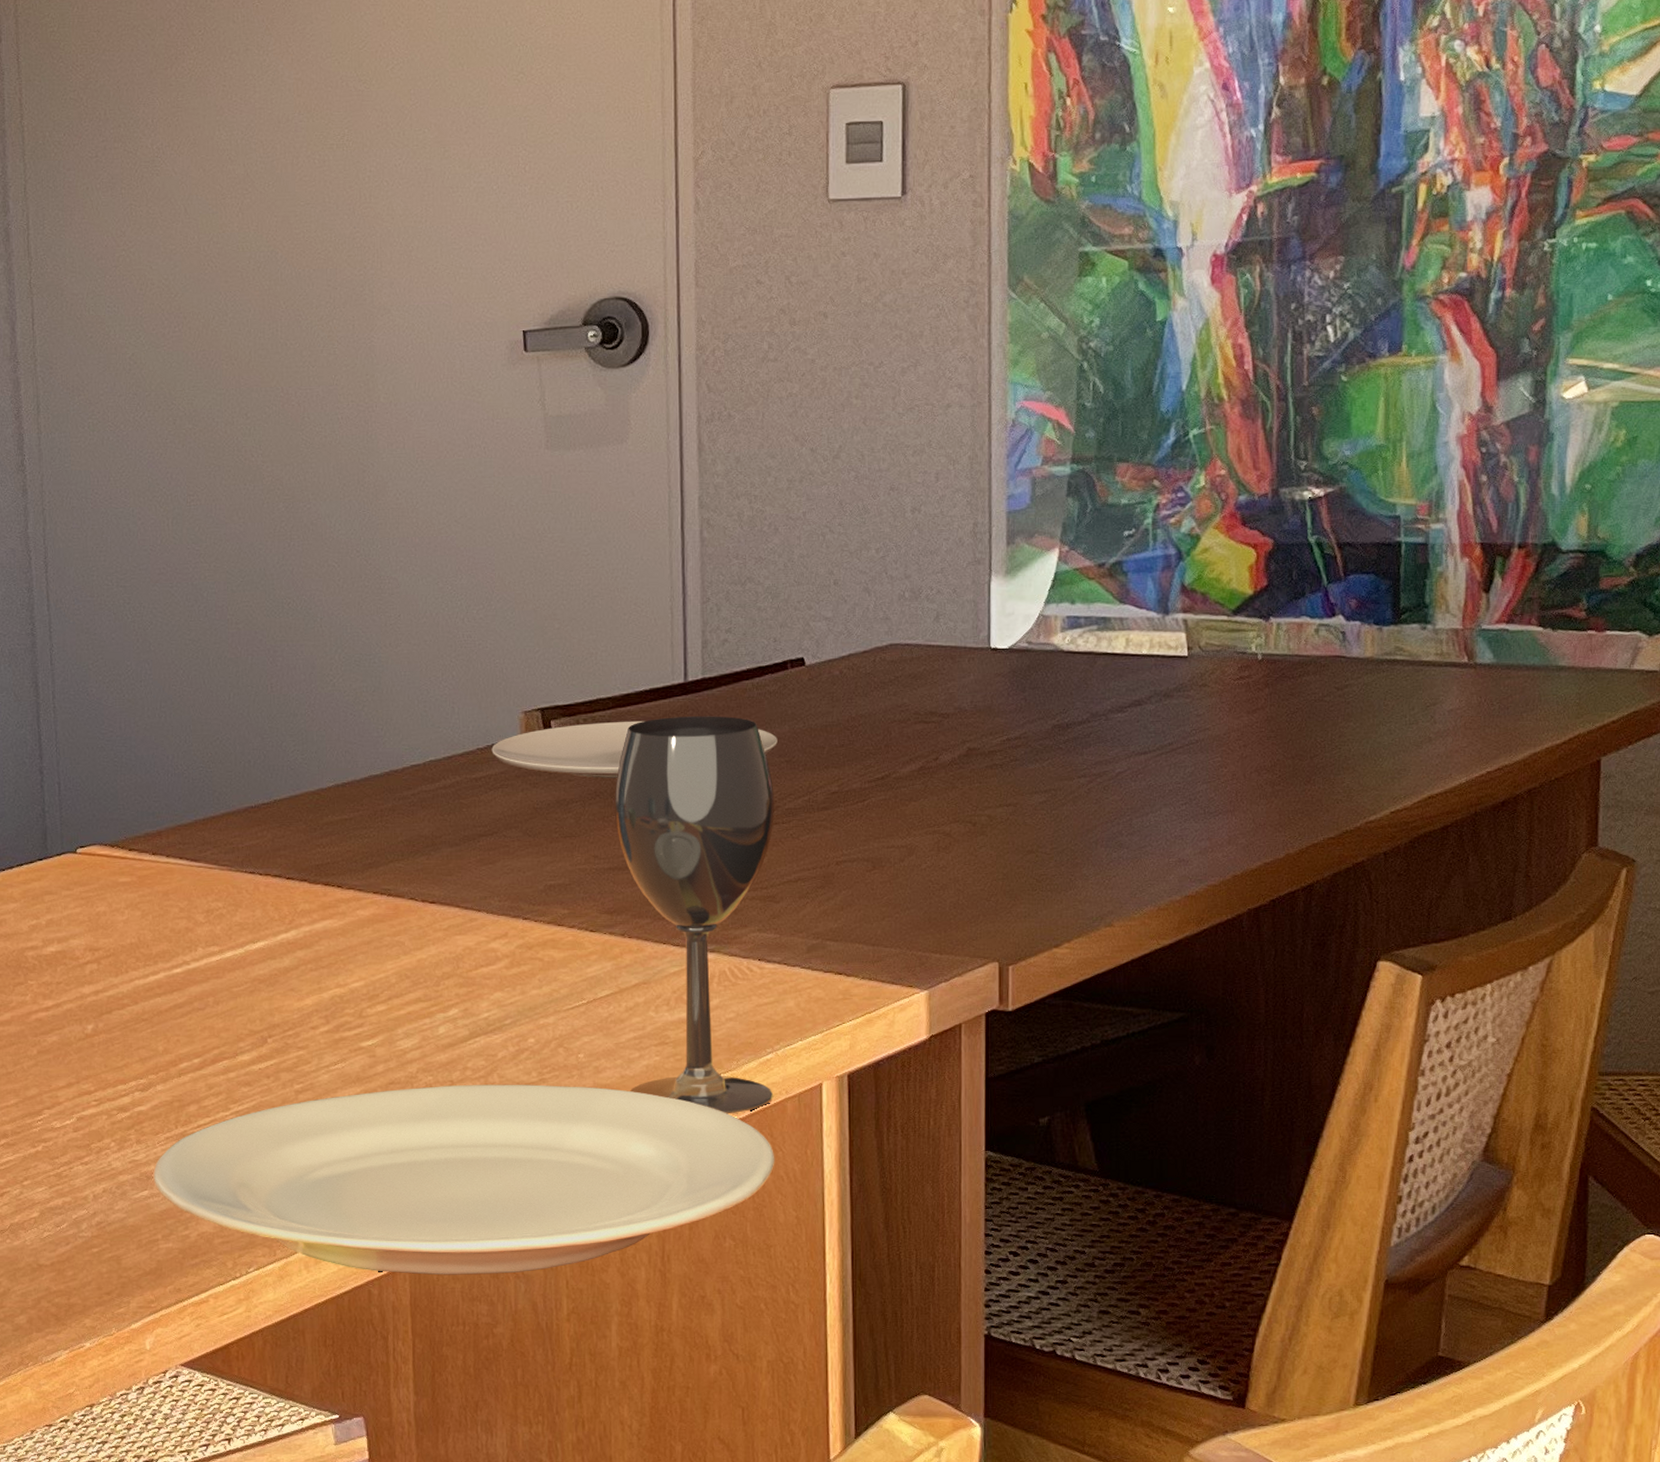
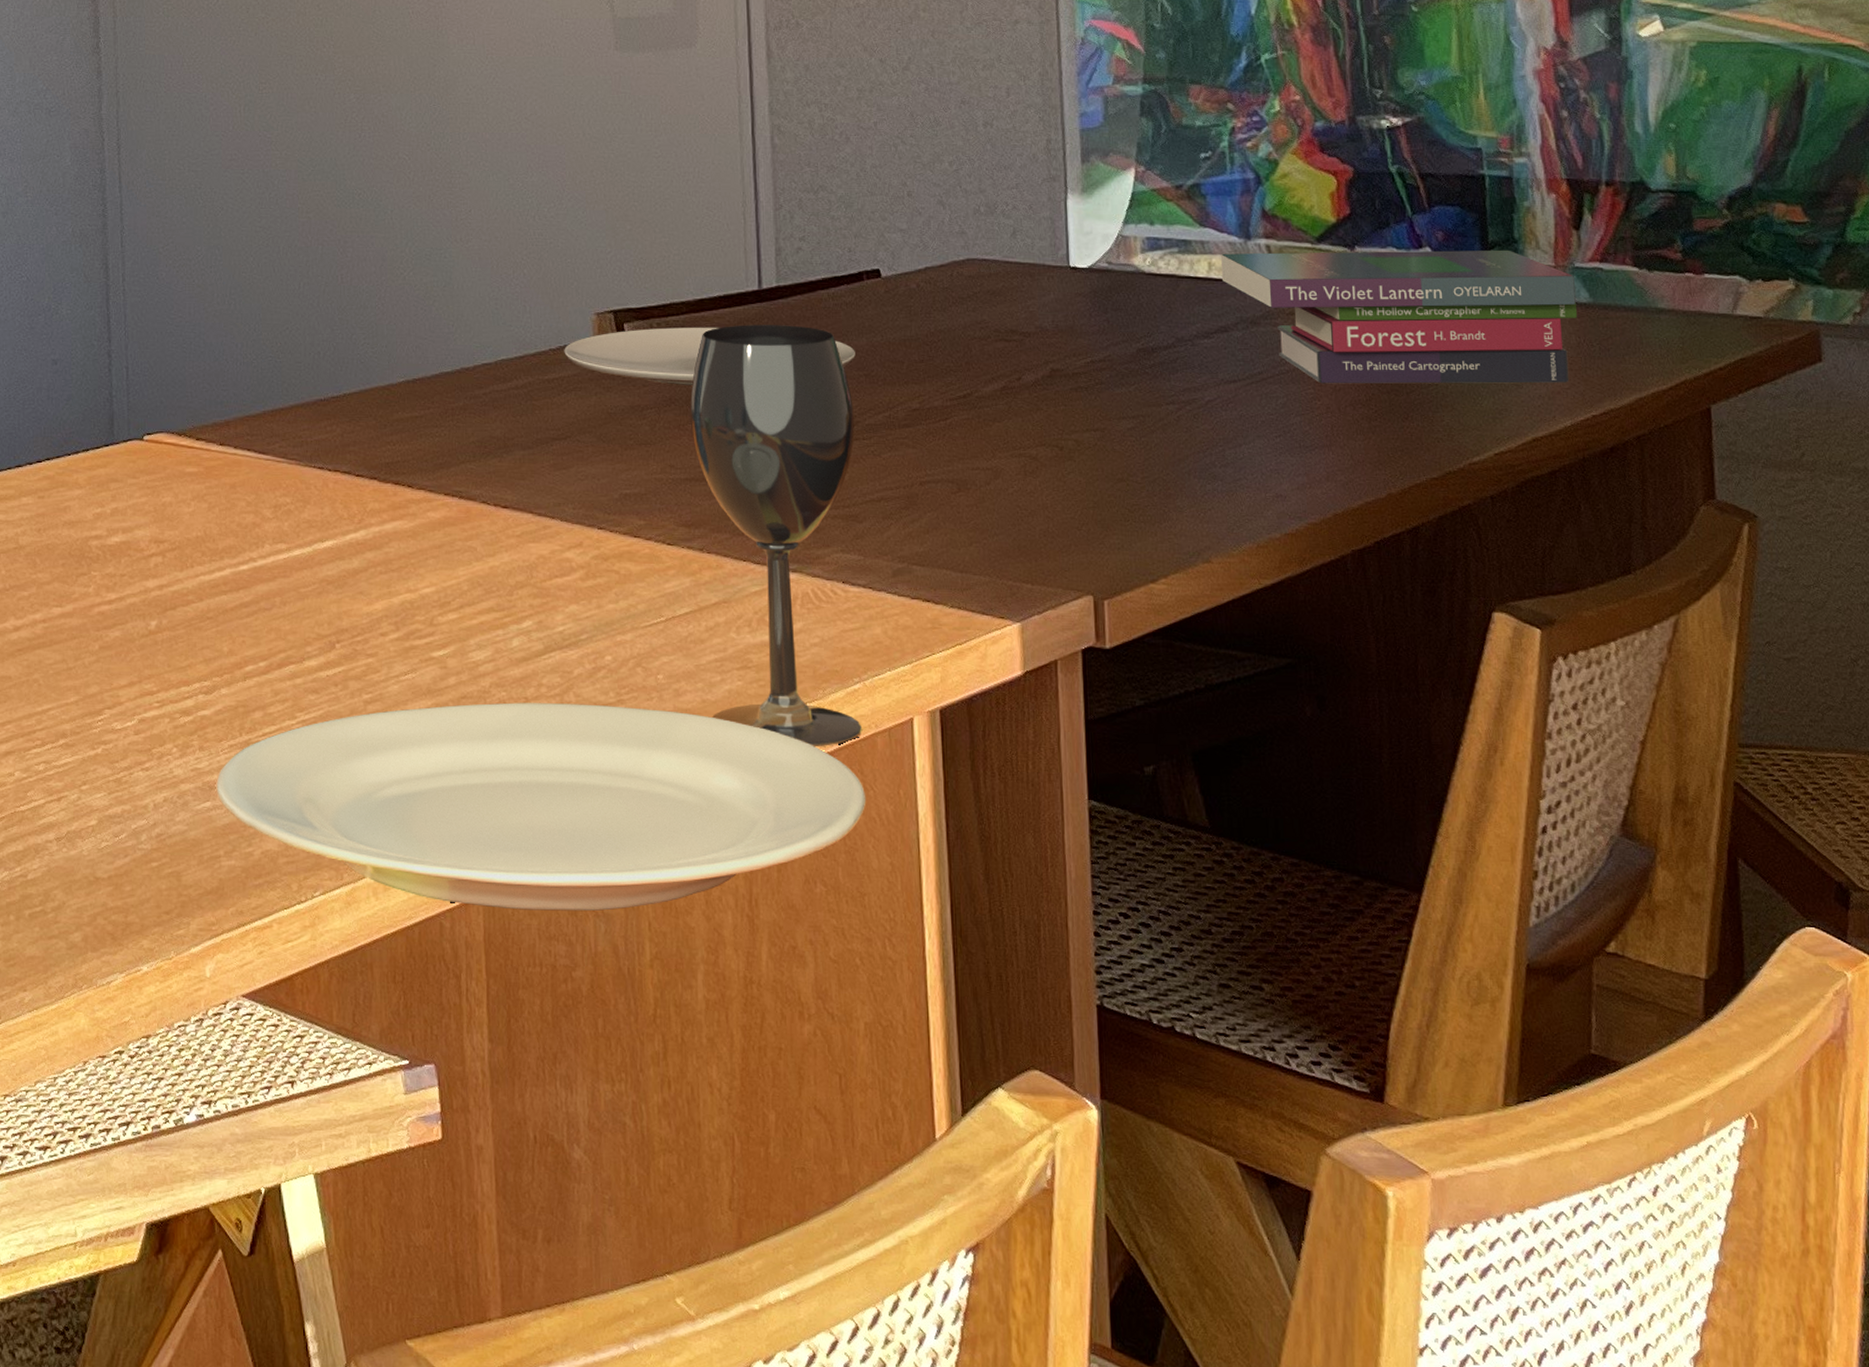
books: none [1139,615,1481,752] -> present [1221,249,1578,384]

